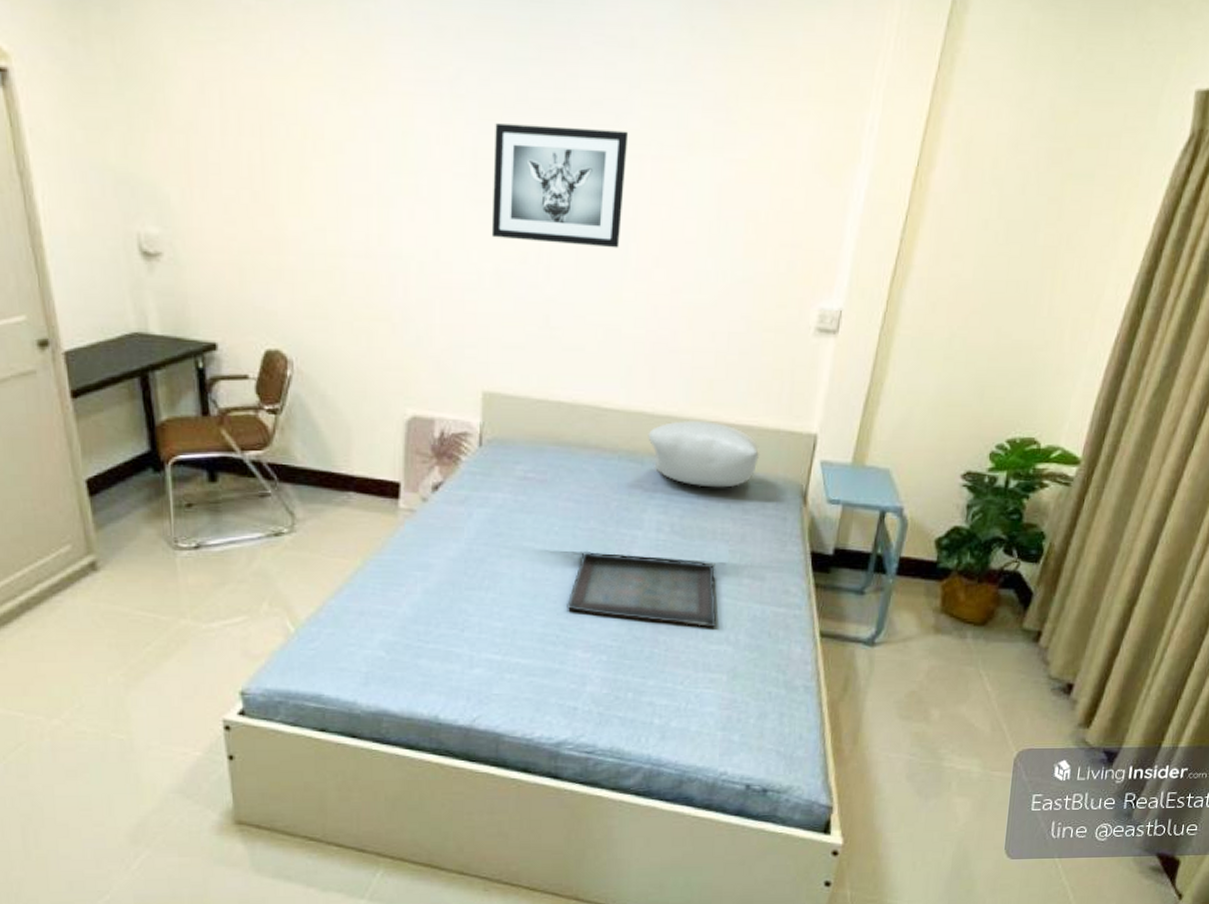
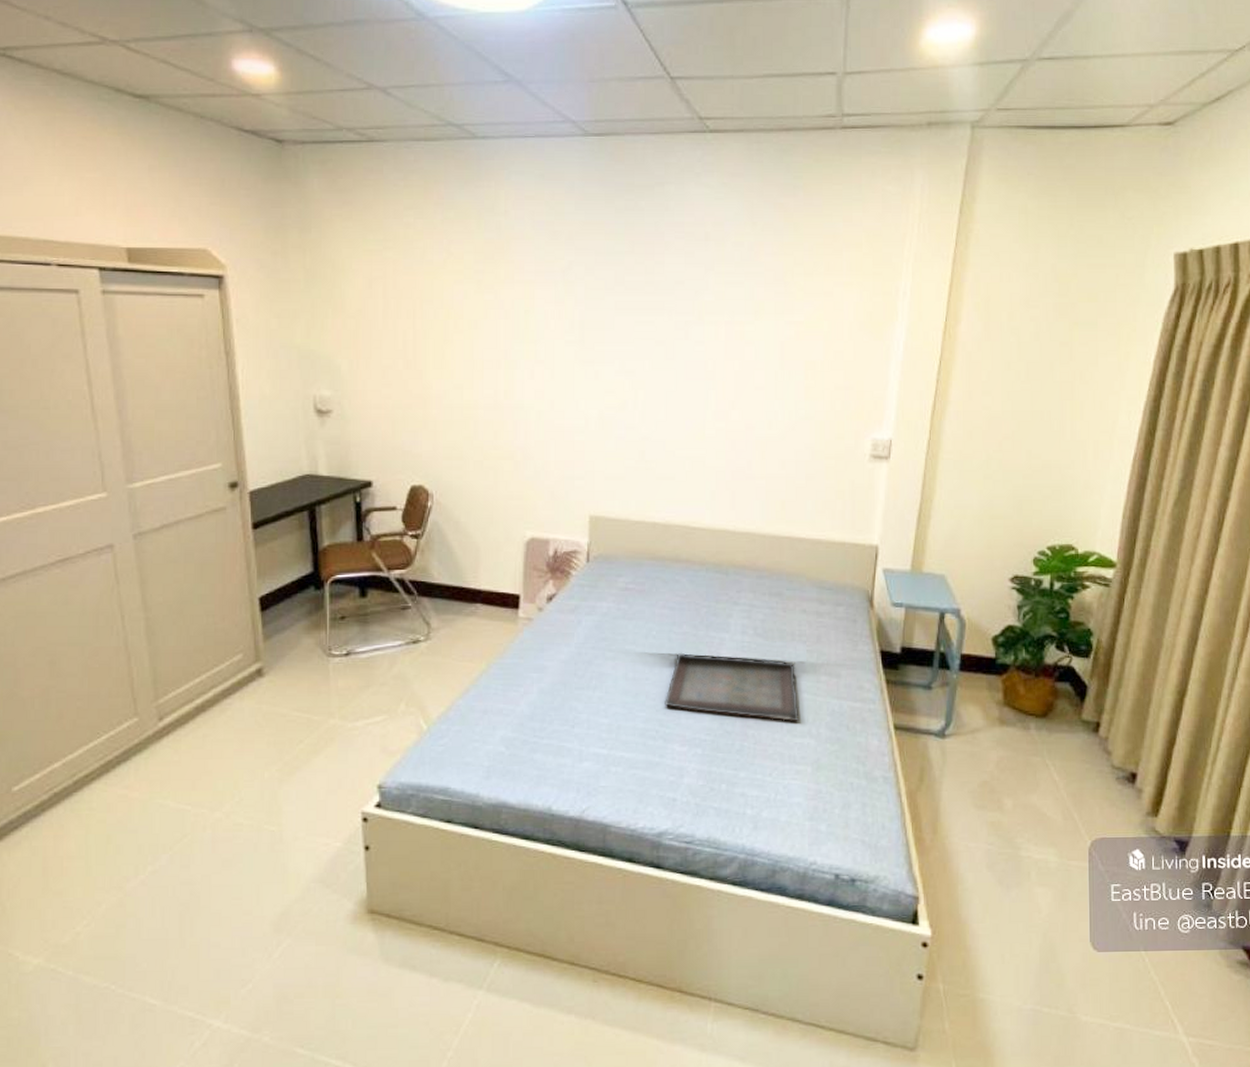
wall art: present [491,123,629,248] -> none [596,301,706,395]
pillow: present [648,420,760,488] -> none [731,535,829,594]

